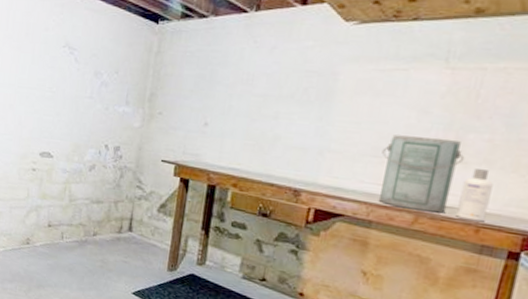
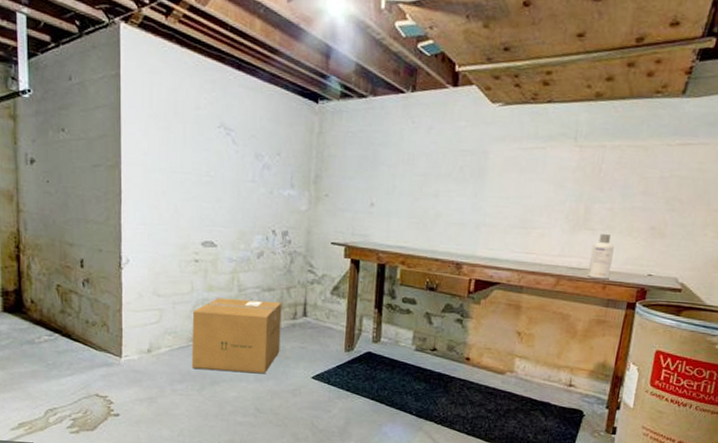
box: none [21,205,109,284] -> present [191,297,282,374]
paint can: present [379,134,465,213] -> none [528,207,593,275]

